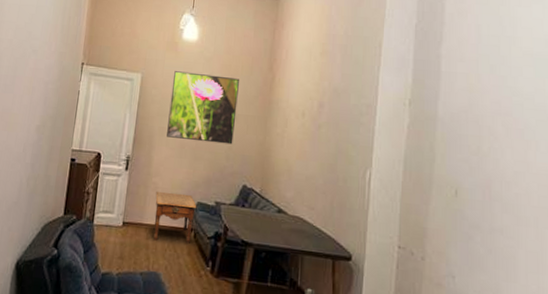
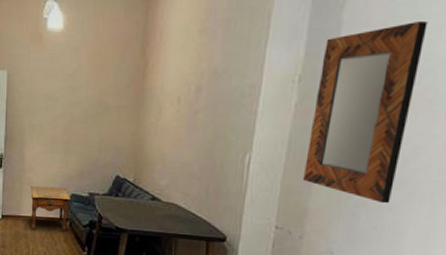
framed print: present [167,71,239,145] -> none [37,65,109,137]
home mirror: none [419,60,510,227] -> present [302,20,428,204]

